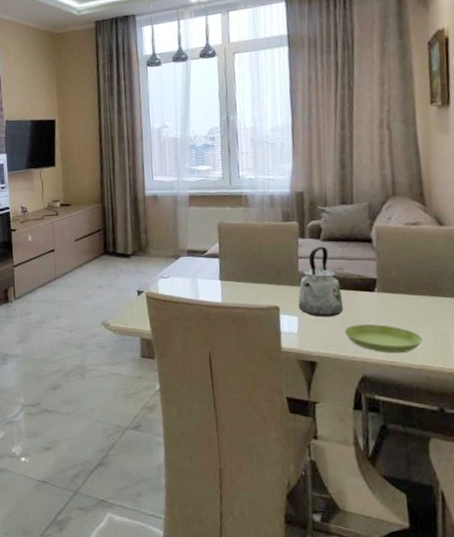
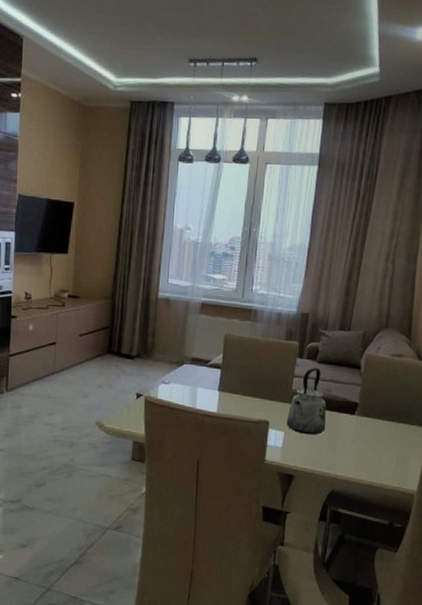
saucer: present [344,324,424,354] -> none [323,444,388,473]

